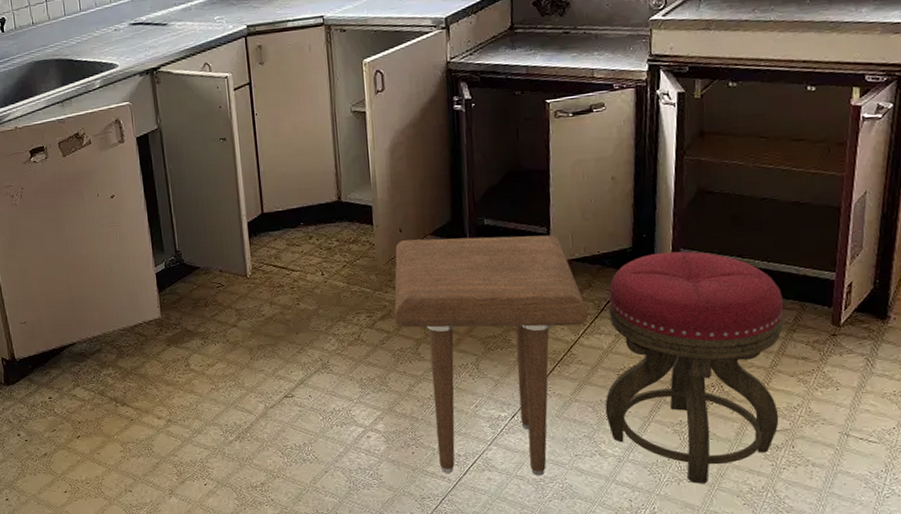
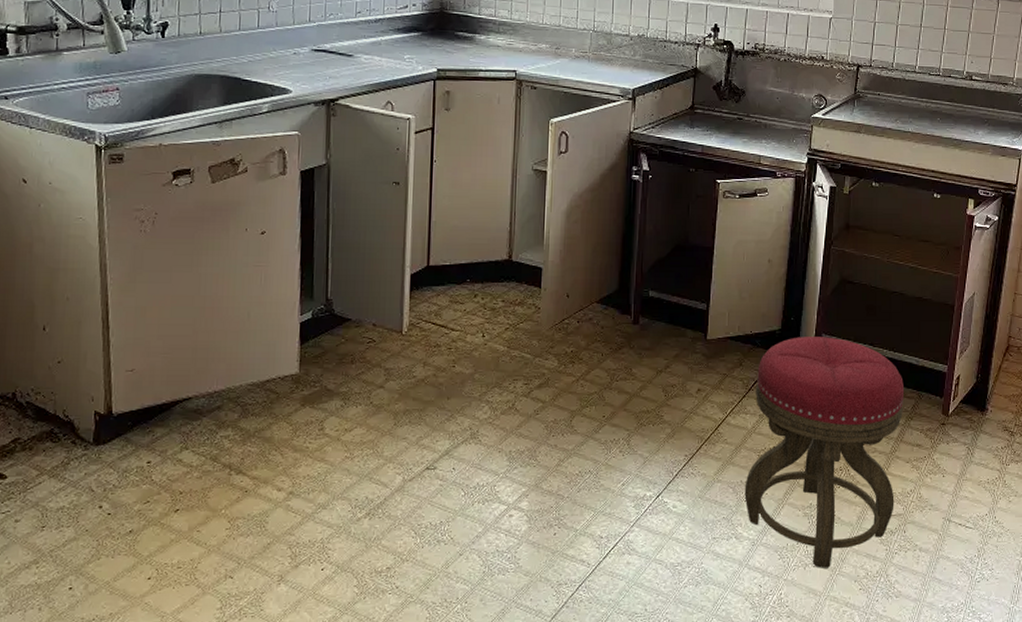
side table: present [394,235,589,476] -> none [551,306,738,560]

